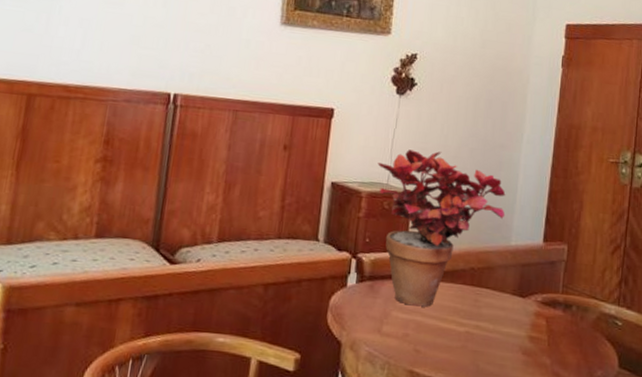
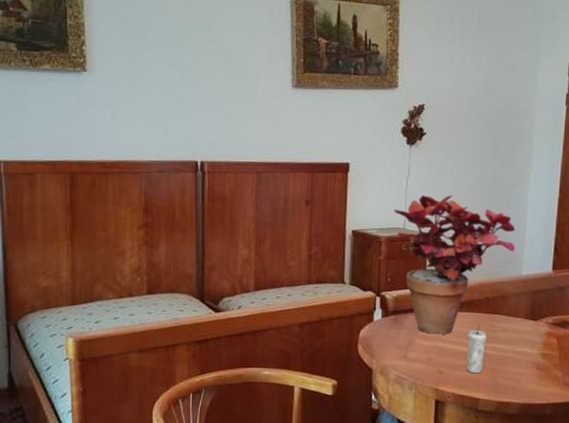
candle: none [446,298,470,356] -> present [466,325,486,374]

